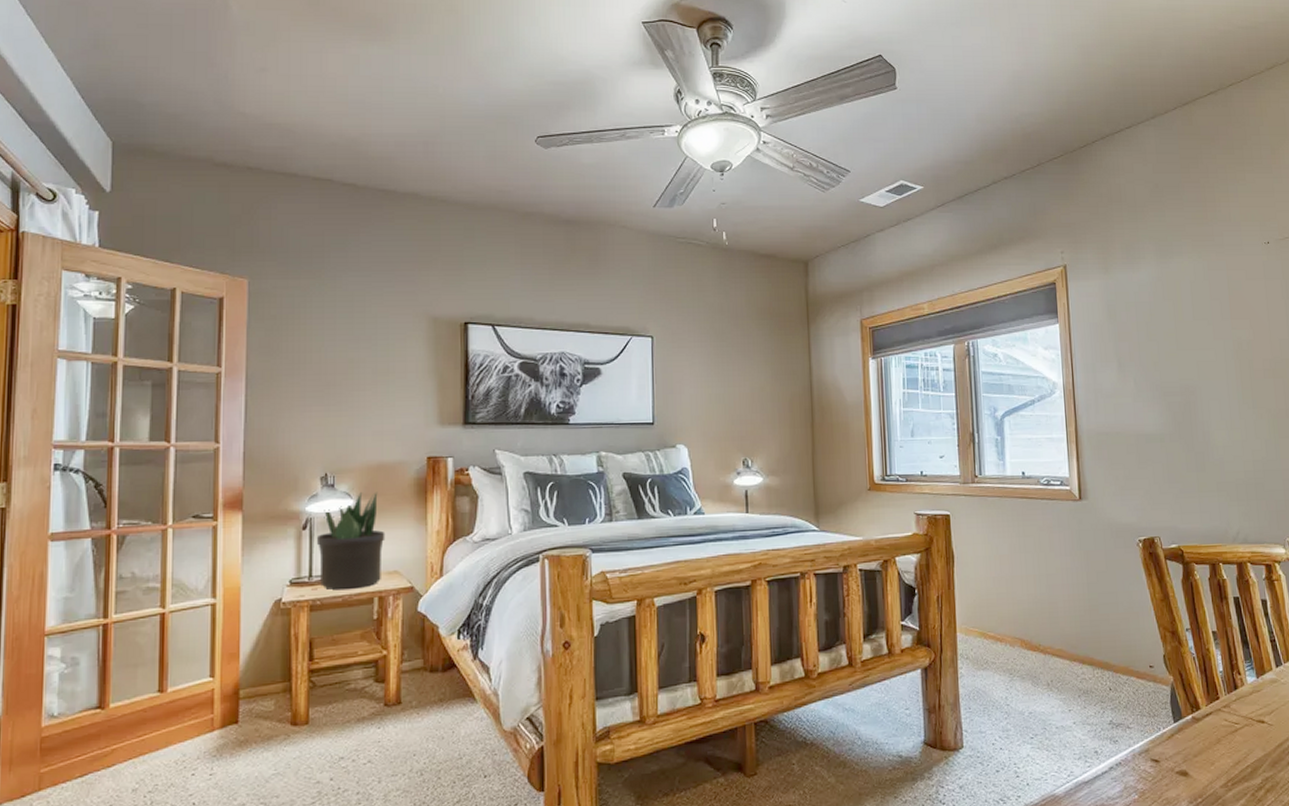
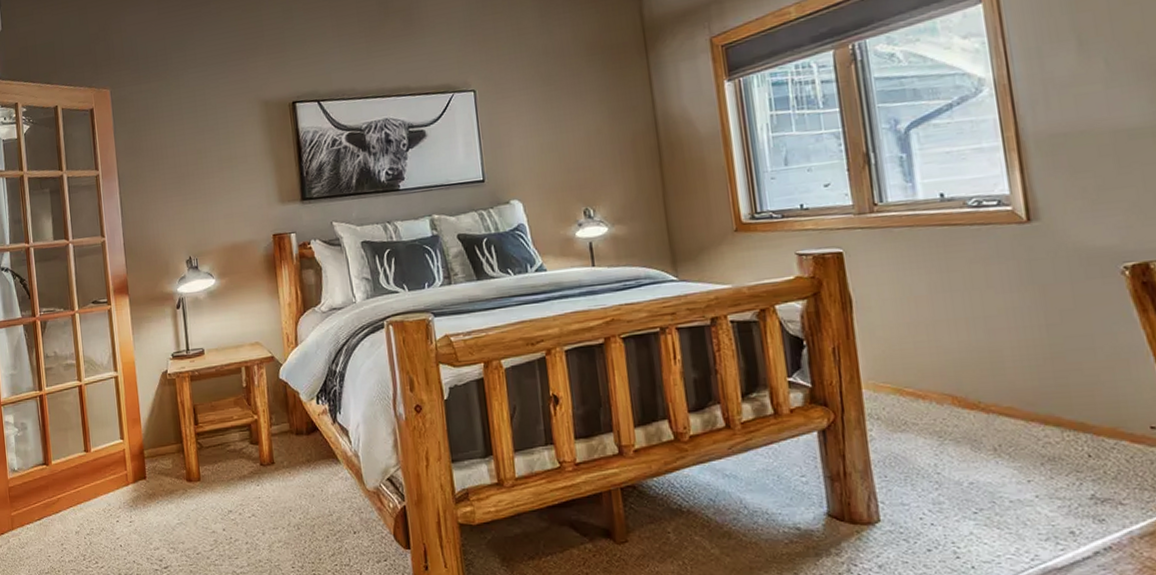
planter: present [316,492,385,591] -> none [188,270,246,362]

